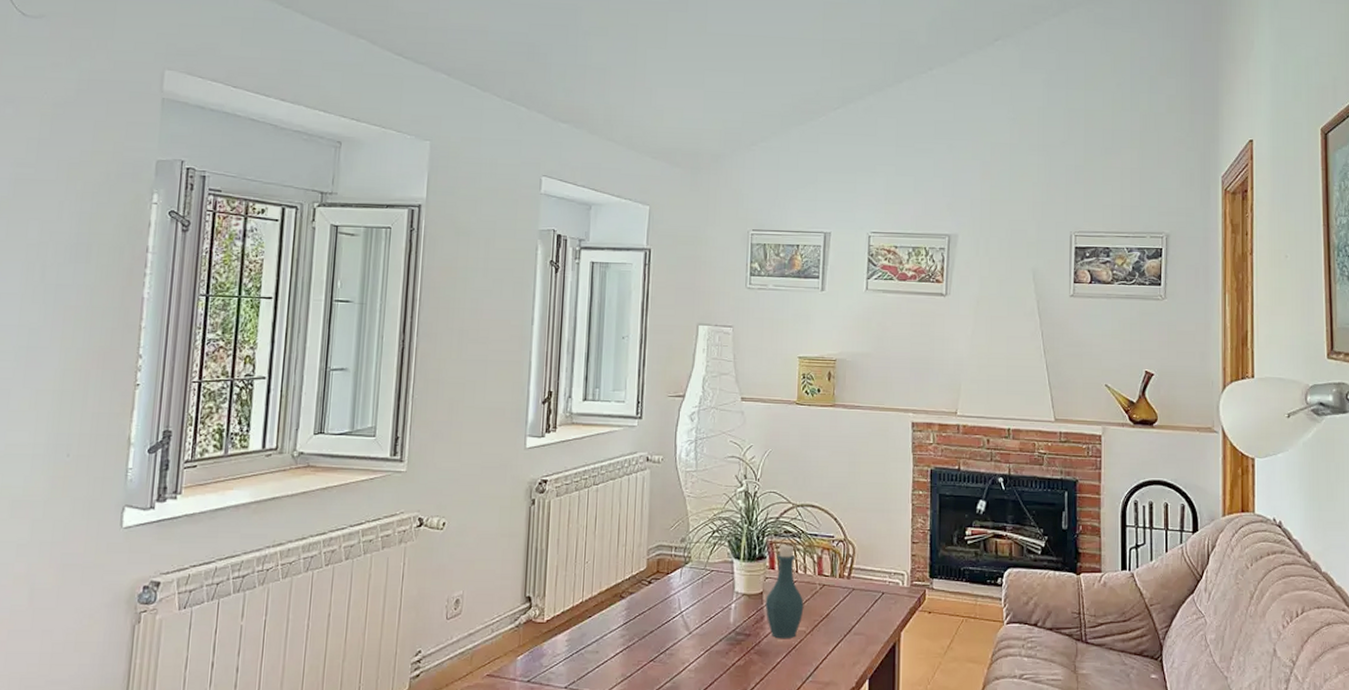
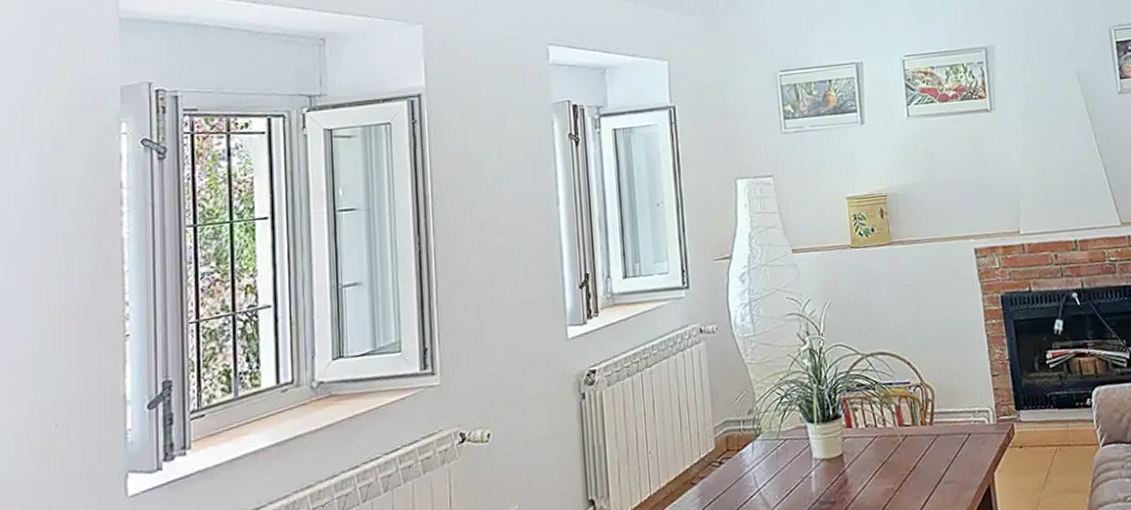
bottle: present [765,545,804,639] -> none [846,398,889,501]

